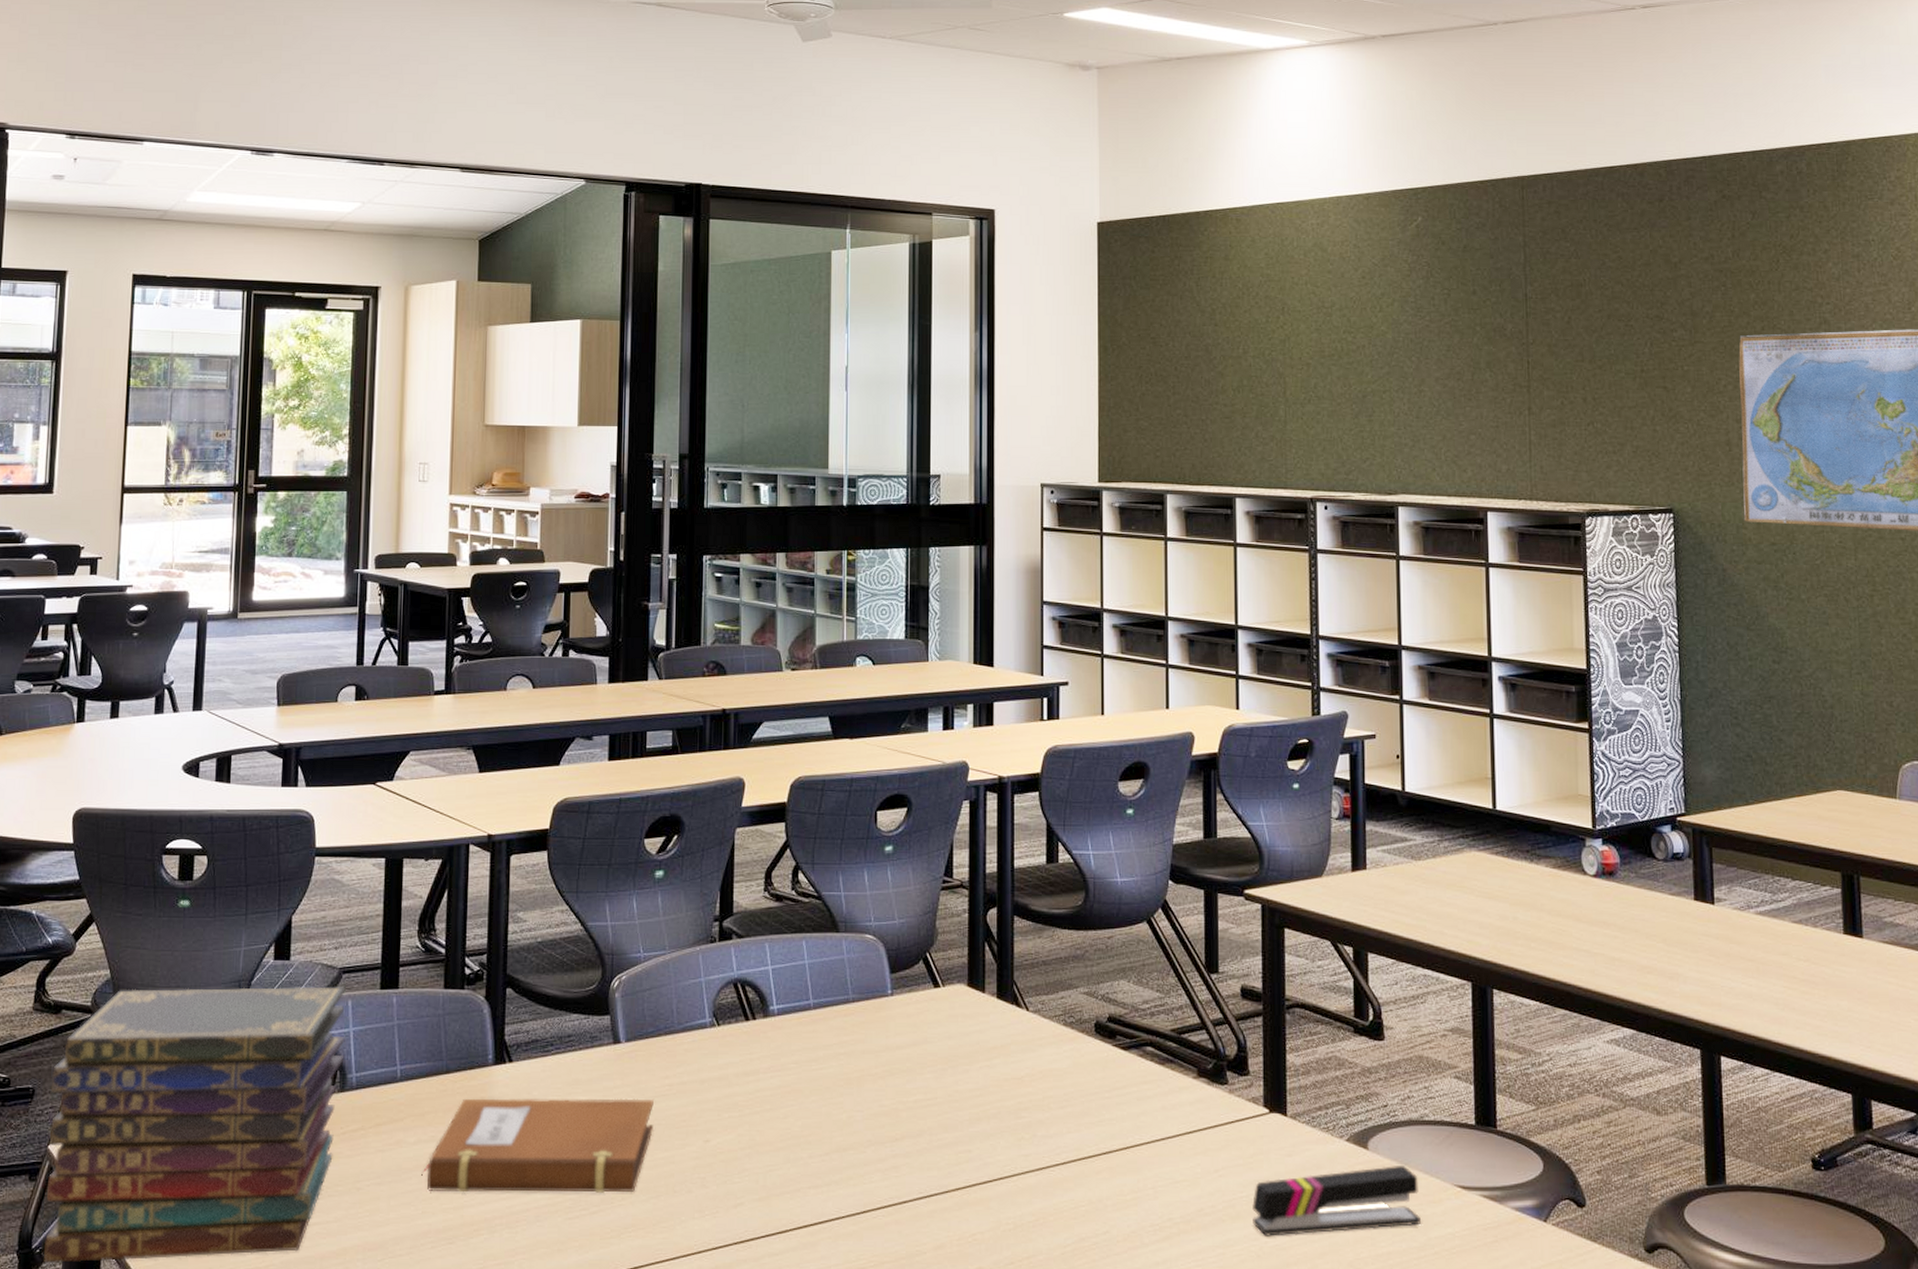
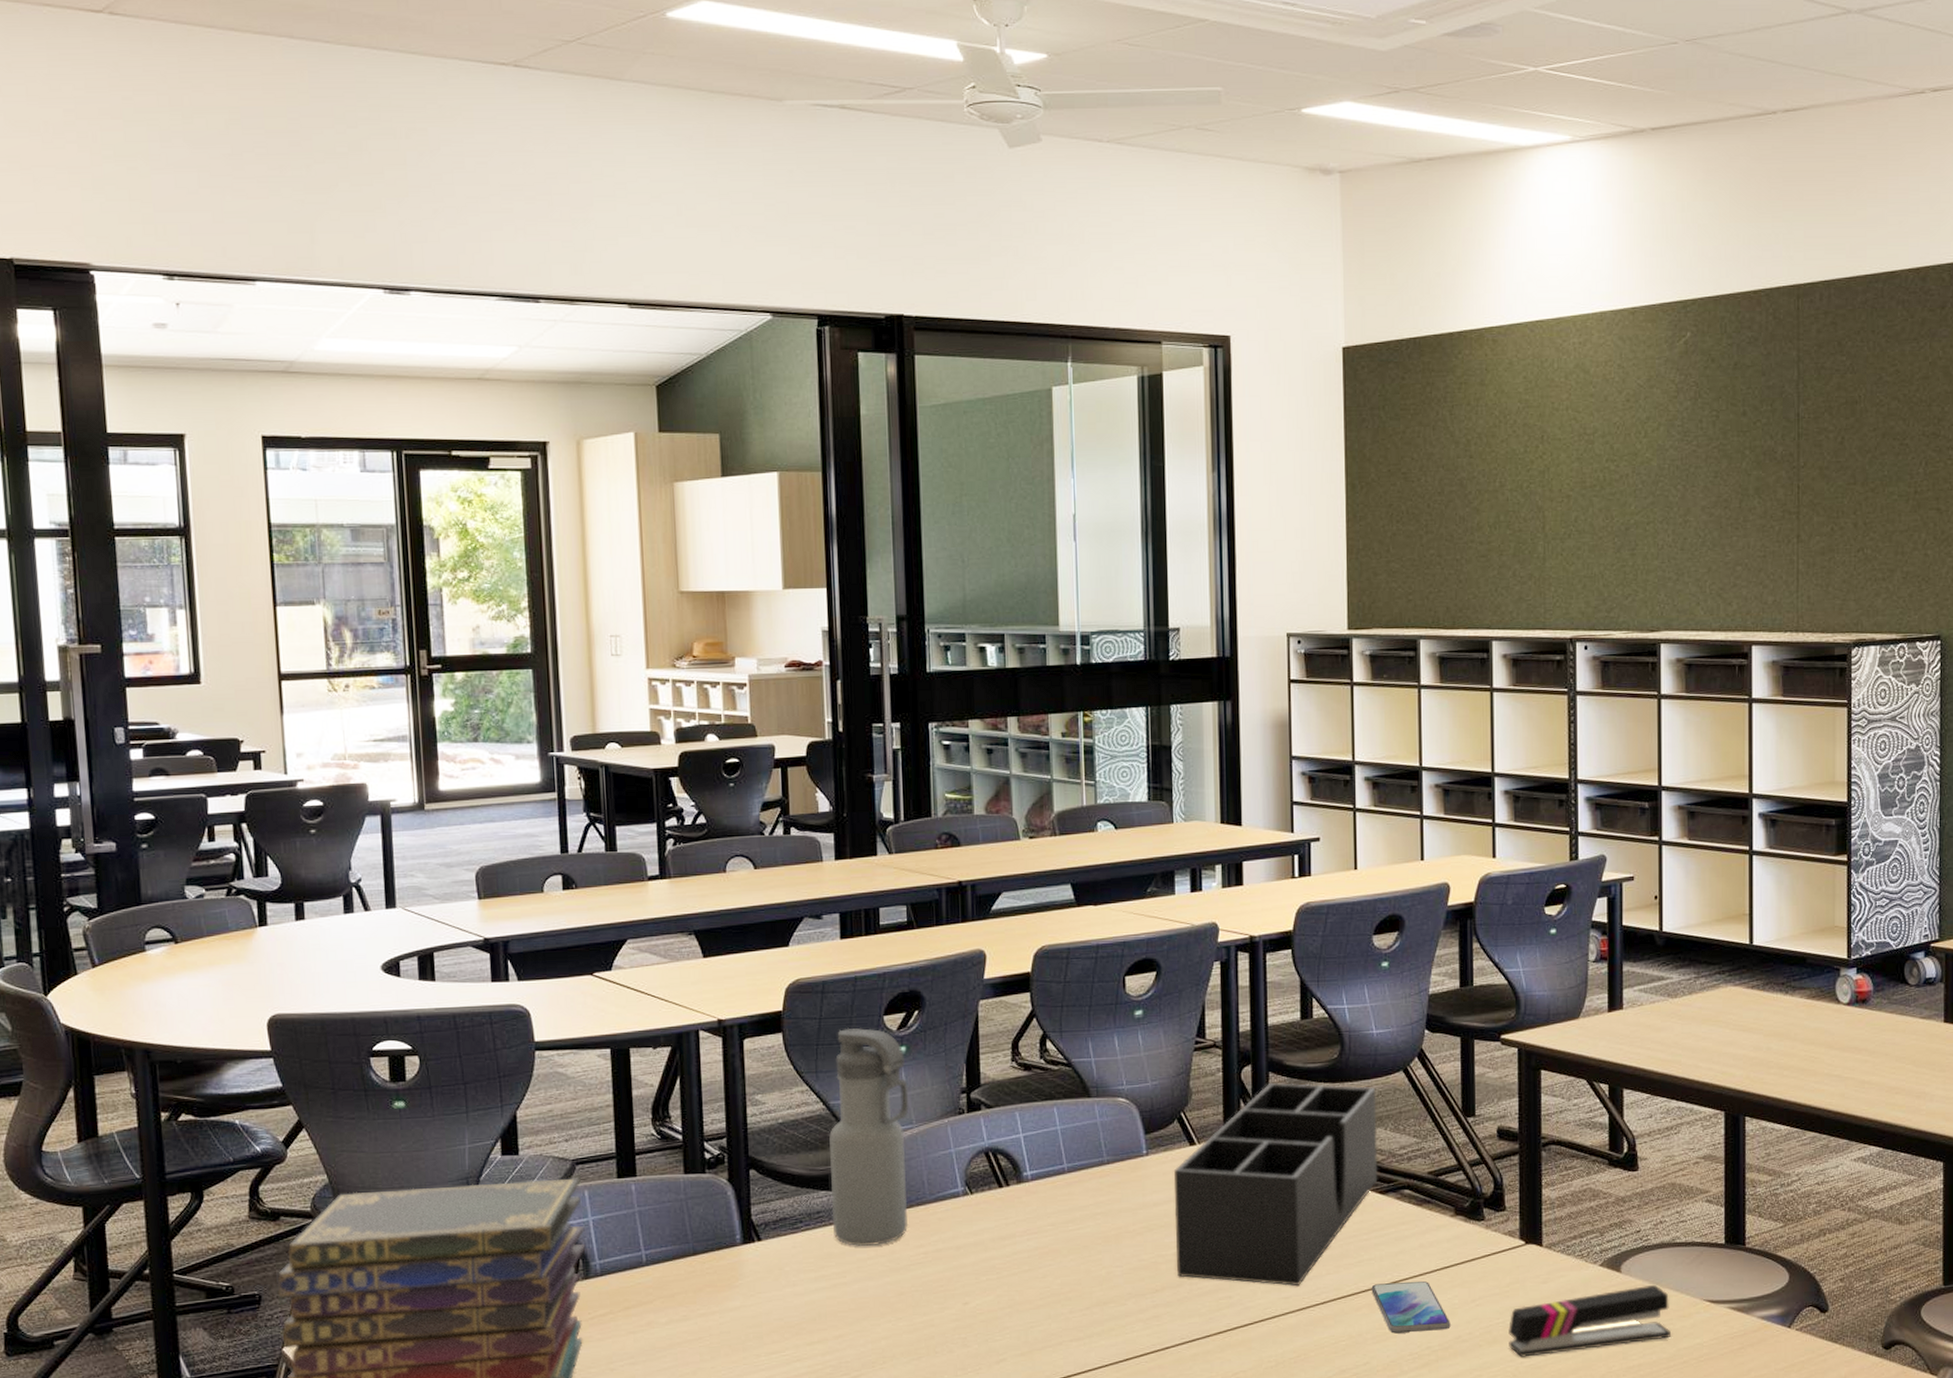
notebook: present [421,1098,654,1193] -> none [676,1268,911,1367]
water bottle: none [583,849,664,1074] -> present [829,1027,909,1246]
desk organizer: none [918,926,1120,1143] -> present [1174,1082,1378,1286]
smartphone: none [1112,1146,1193,1202] -> present [1371,1281,1451,1334]

